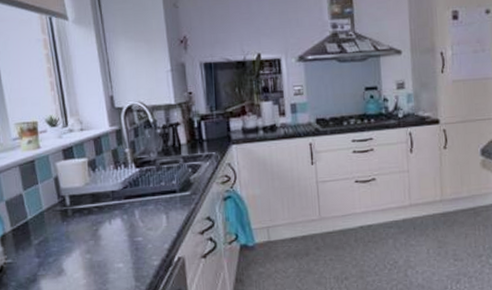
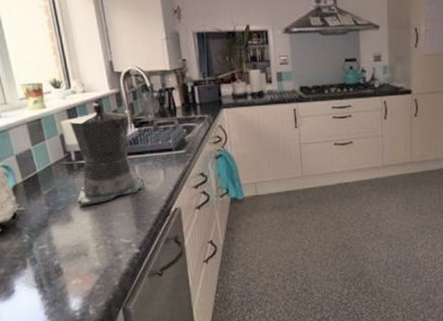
coffee maker: none [64,142,143,258] -> present [69,103,143,207]

